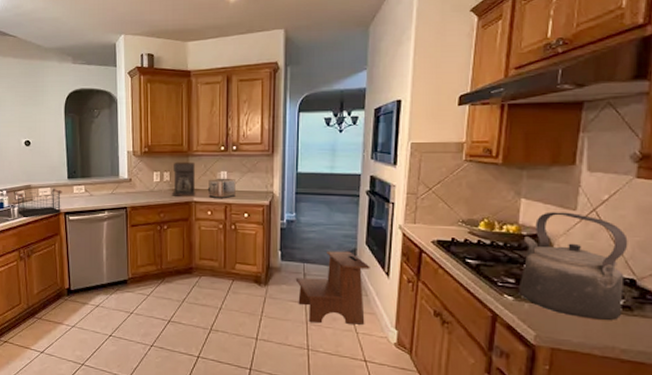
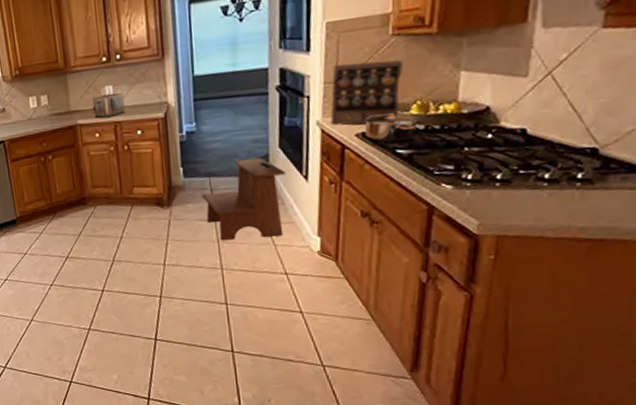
coffee maker: present [172,161,196,196] -> none [50,79,80,122]
spice rack: none [411,179,474,233] -> present [330,59,404,126]
cooking pot: none [439,225,485,254] -> present [364,112,418,144]
kettle: present [518,212,628,321] -> none [458,79,590,199]

